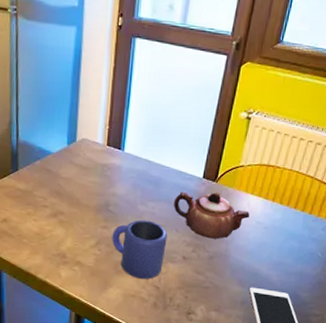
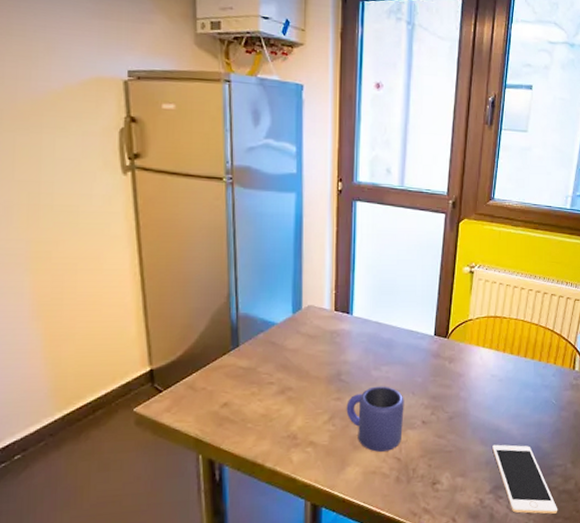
teapot: present [173,191,250,239] -> none [407,349,483,398]

